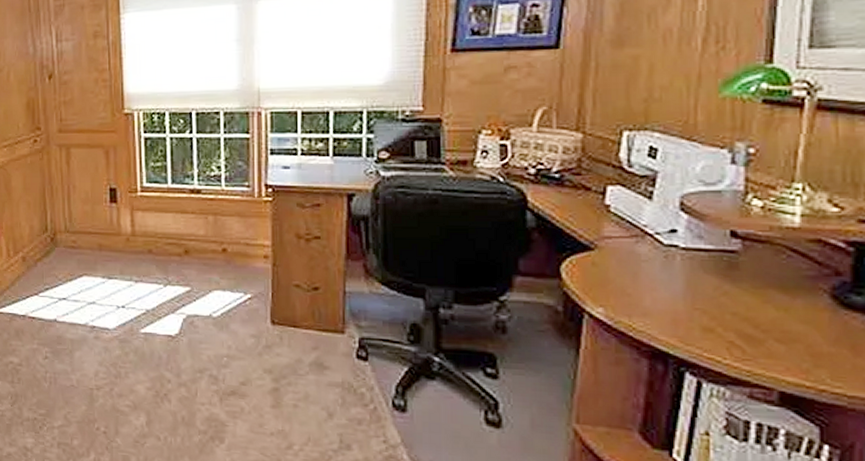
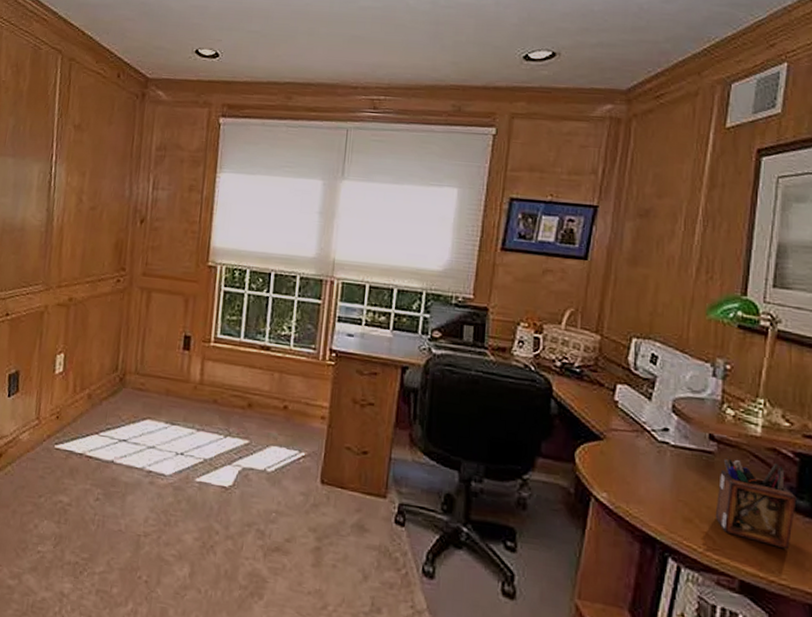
desk organizer: none [743,254,852,354] -> present [715,456,797,550]

